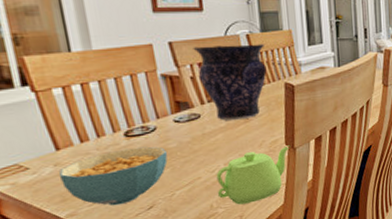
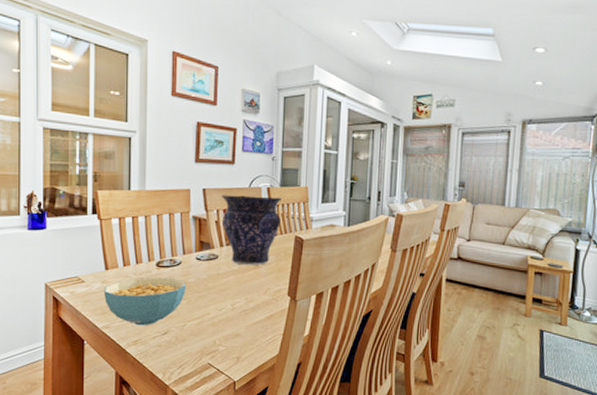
teapot: present [216,145,290,205] -> none [222,297,292,347]

